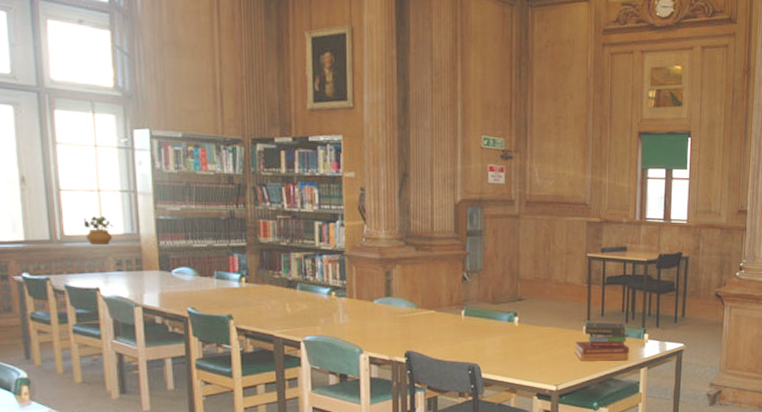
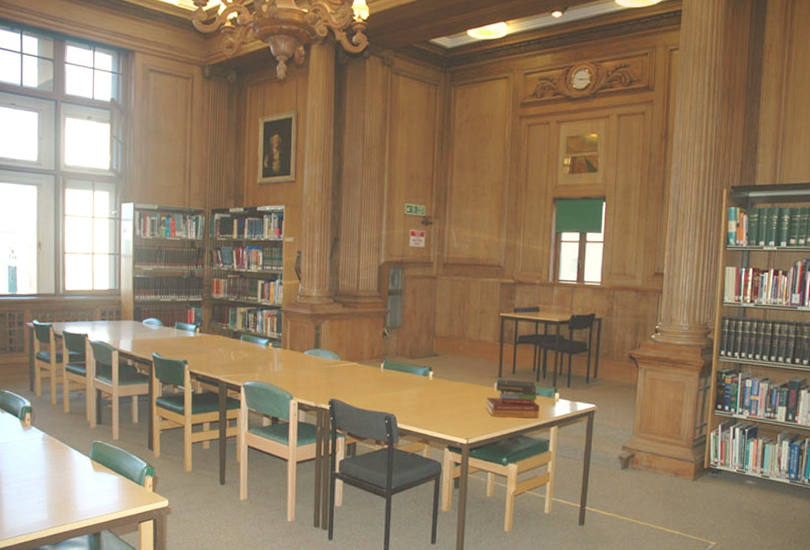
potted plant: present [84,215,114,246] -> none [80,274,102,299]

